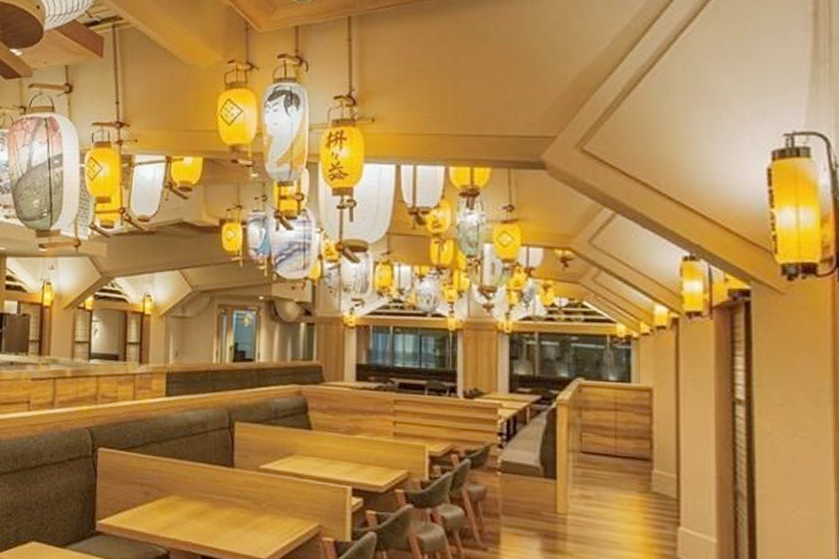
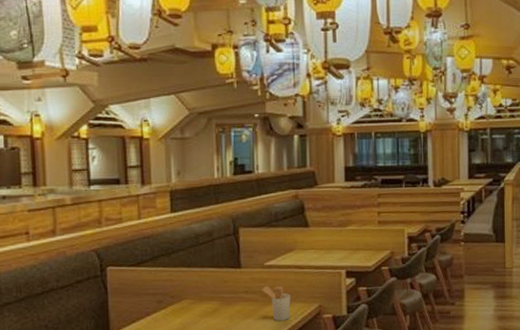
utensil holder: none [255,492,287,538] -> present [261,285,291,322]

